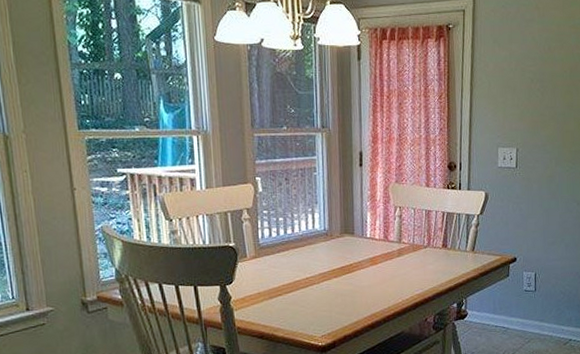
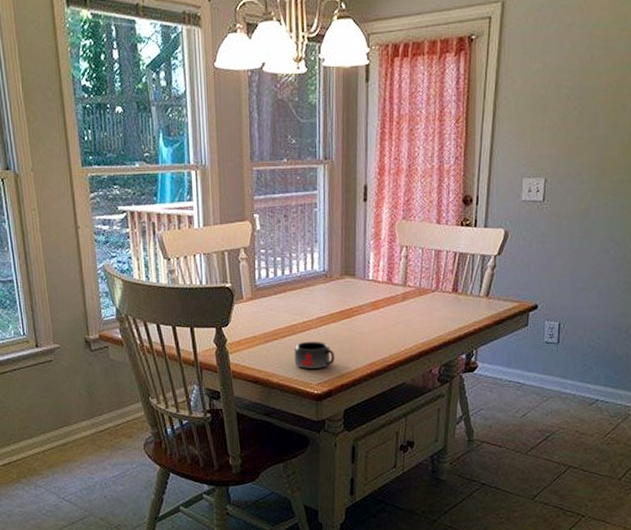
mug: none [298,295,338,322] -> present [294,341,335,369]

